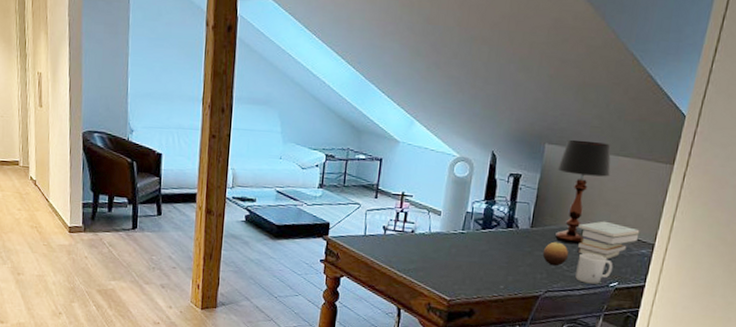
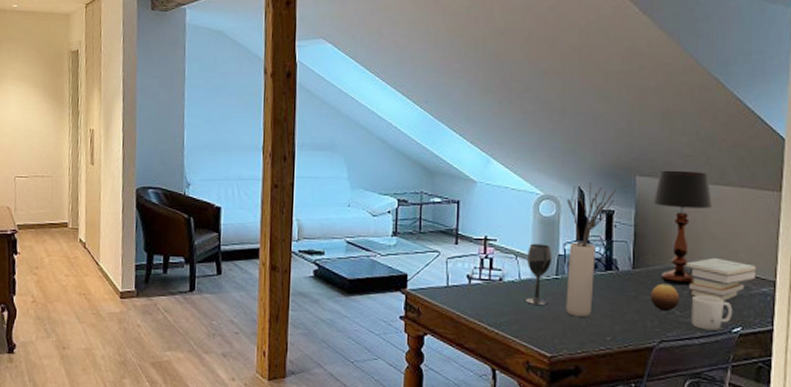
wine glass: none [432,200,461,256] -> present [524,243,552,305]
vase: none [467,147,527,268] -> present [566,182,617,317]

